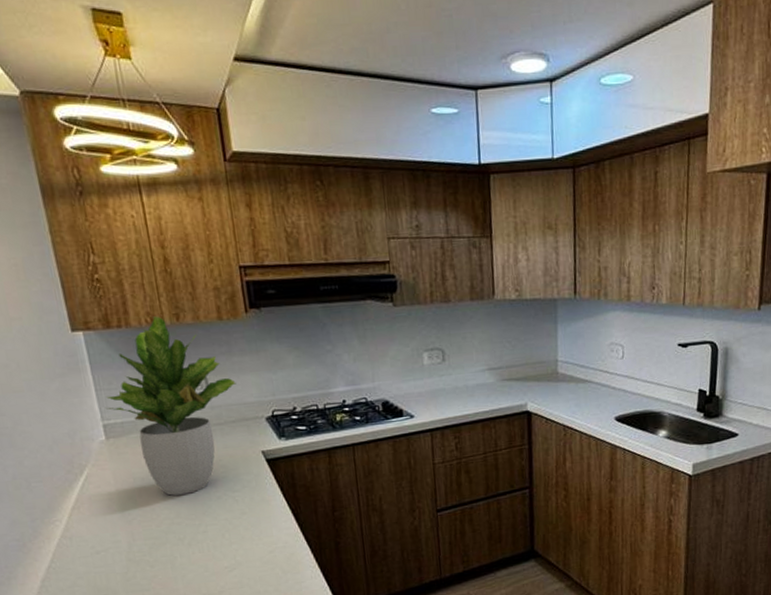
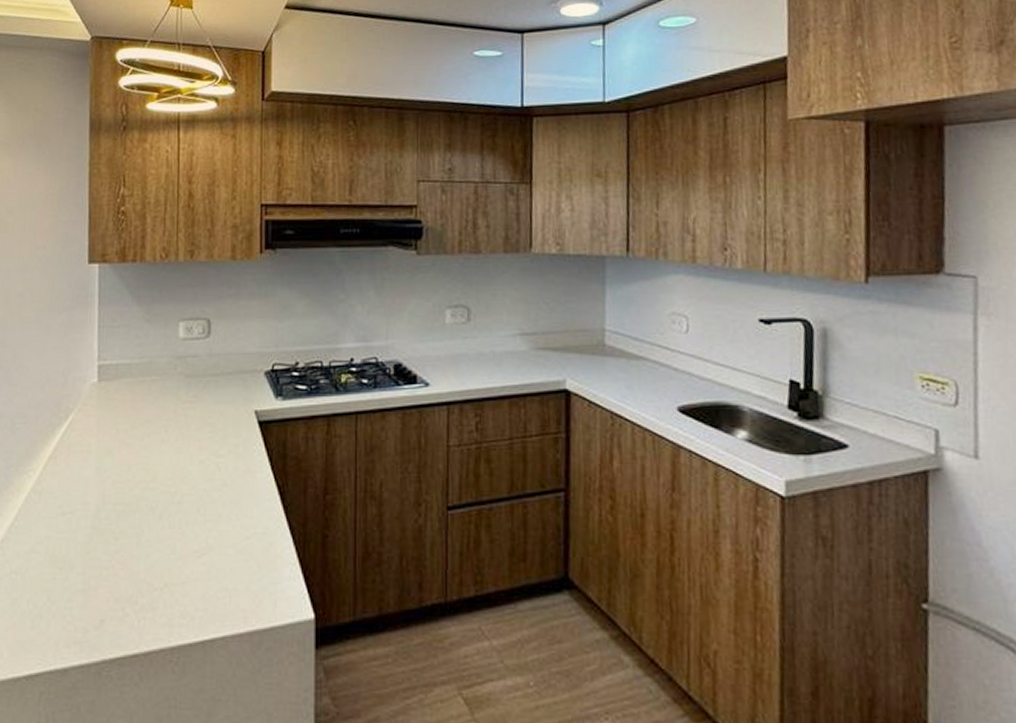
potted plant: present [105,316,236,496] -> none [104,252,239,454]

